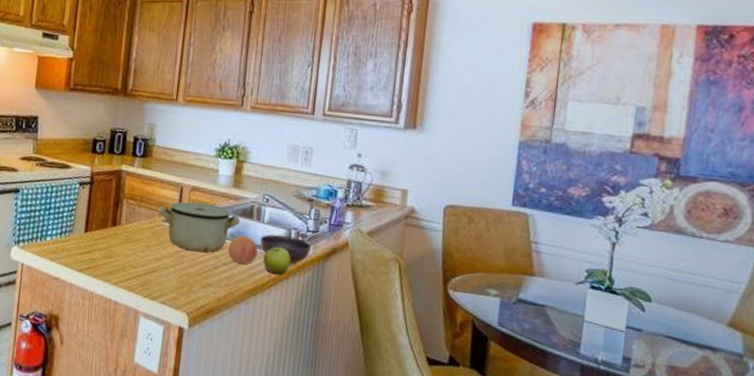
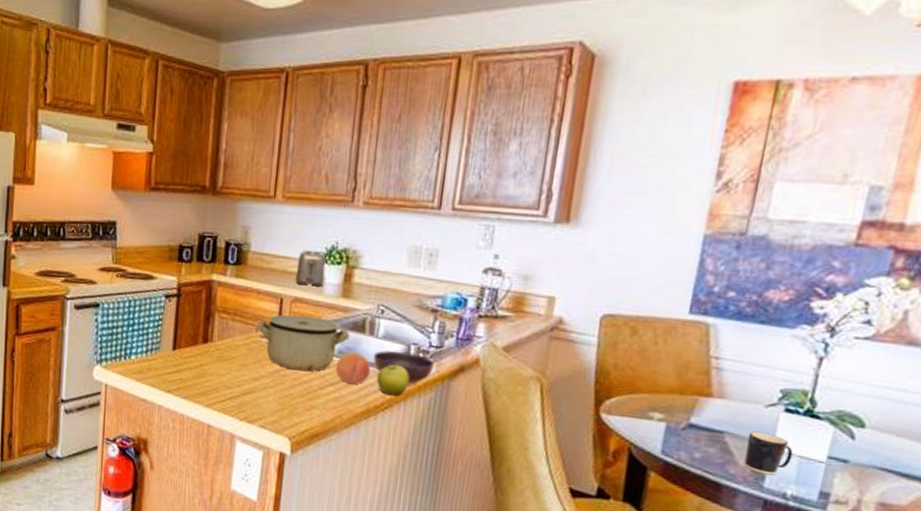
toaster: none [193,146,220,178] -> present [295,250,326,287]
mug: none [563,305,600,343] -> present [744,431,793,475]

